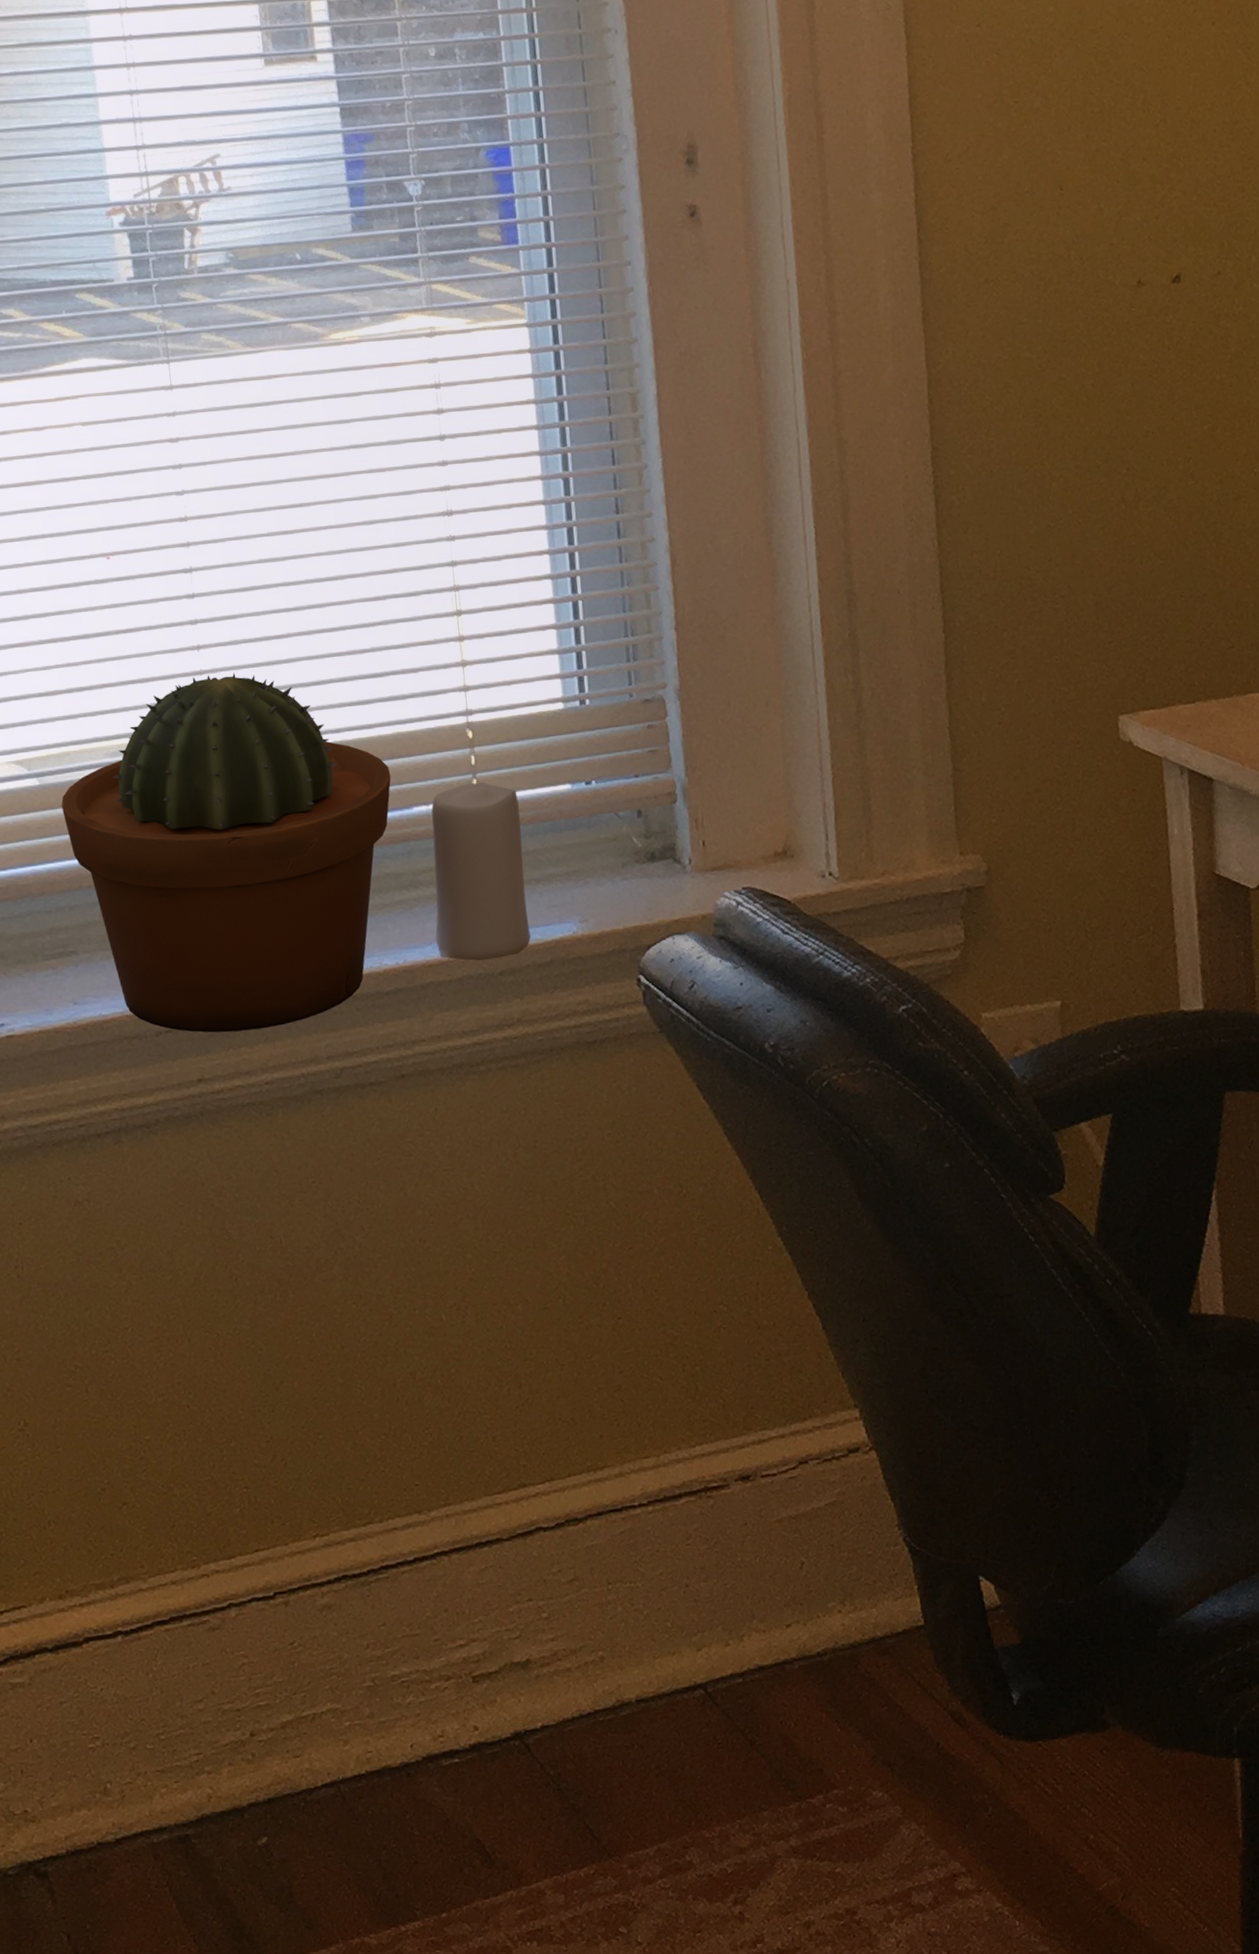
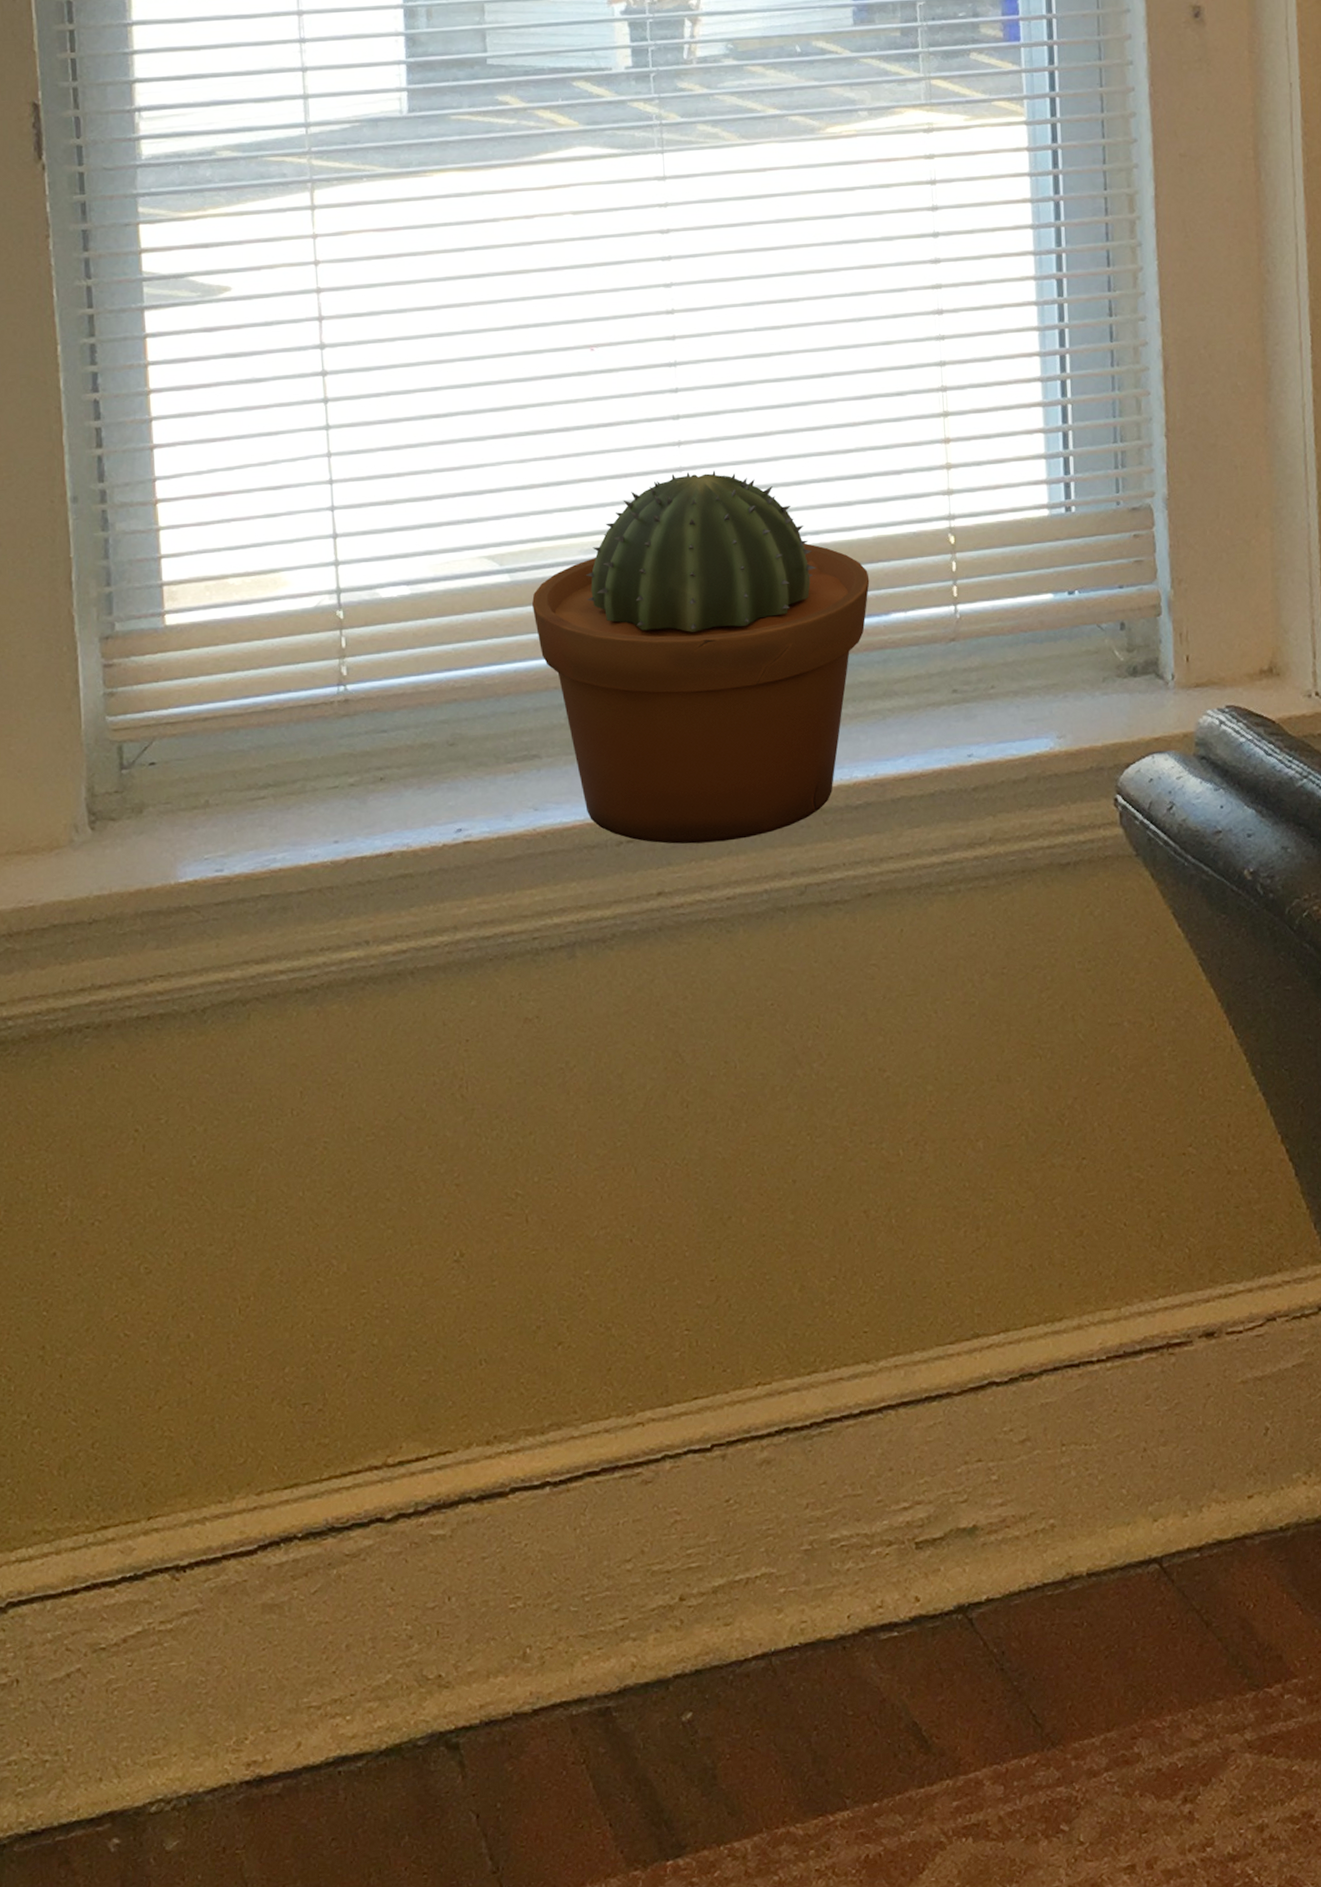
candle: present [431,781,531,961] -> none [908,589,1006,775]

